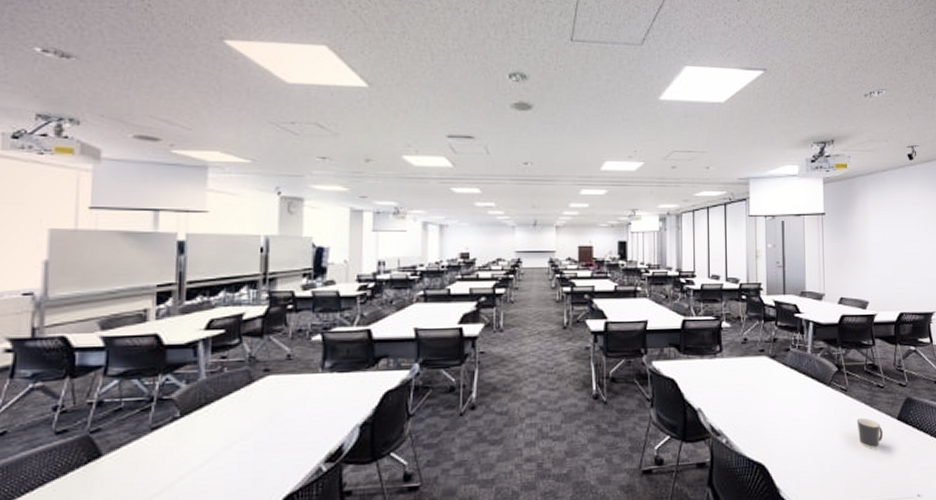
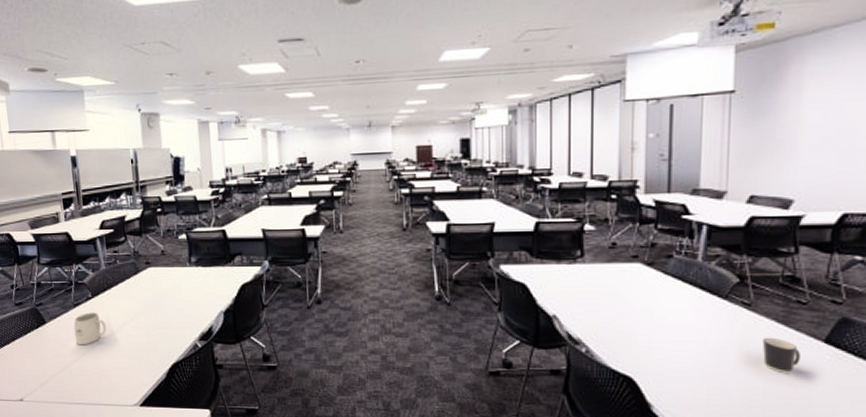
mug: none [145,436,197,483] -> present [74,312,107,345]

